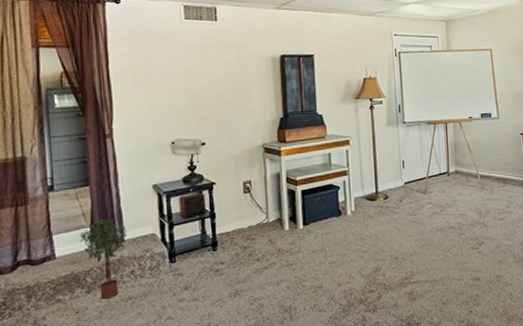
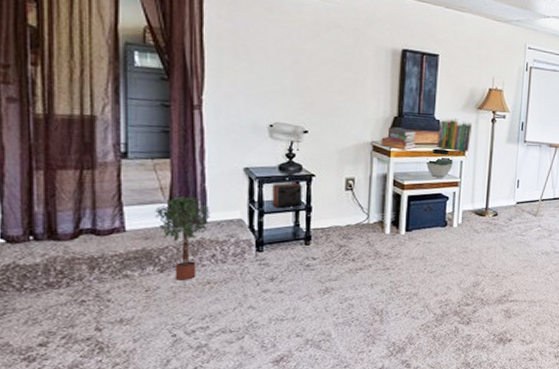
books: none [271,127,304,148] -> present [381,127,416,150]
vase: none [314,141,340,169] -> present [426,148,454,177]
books: none [322,111,353,142] -> present [437,118,472,152]

